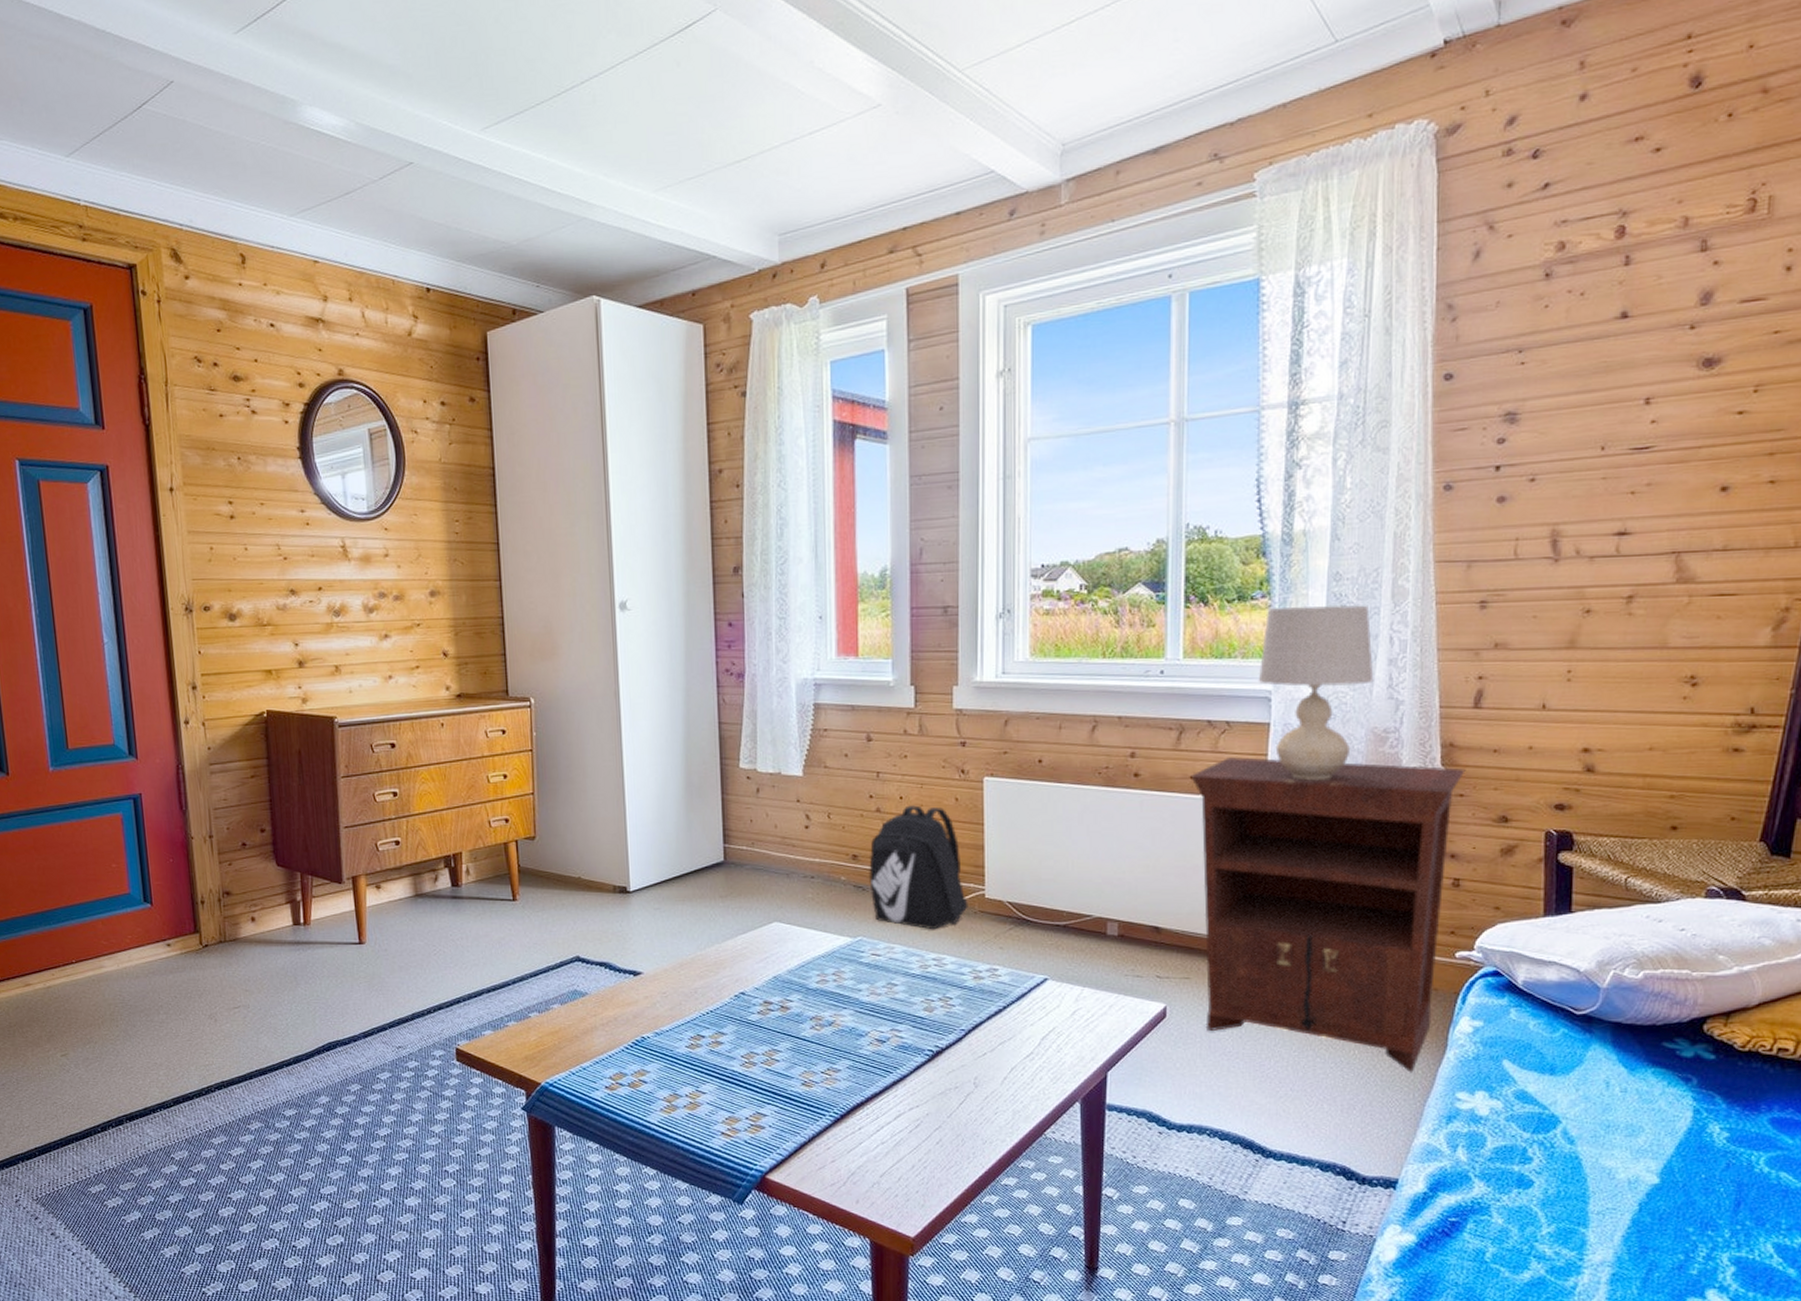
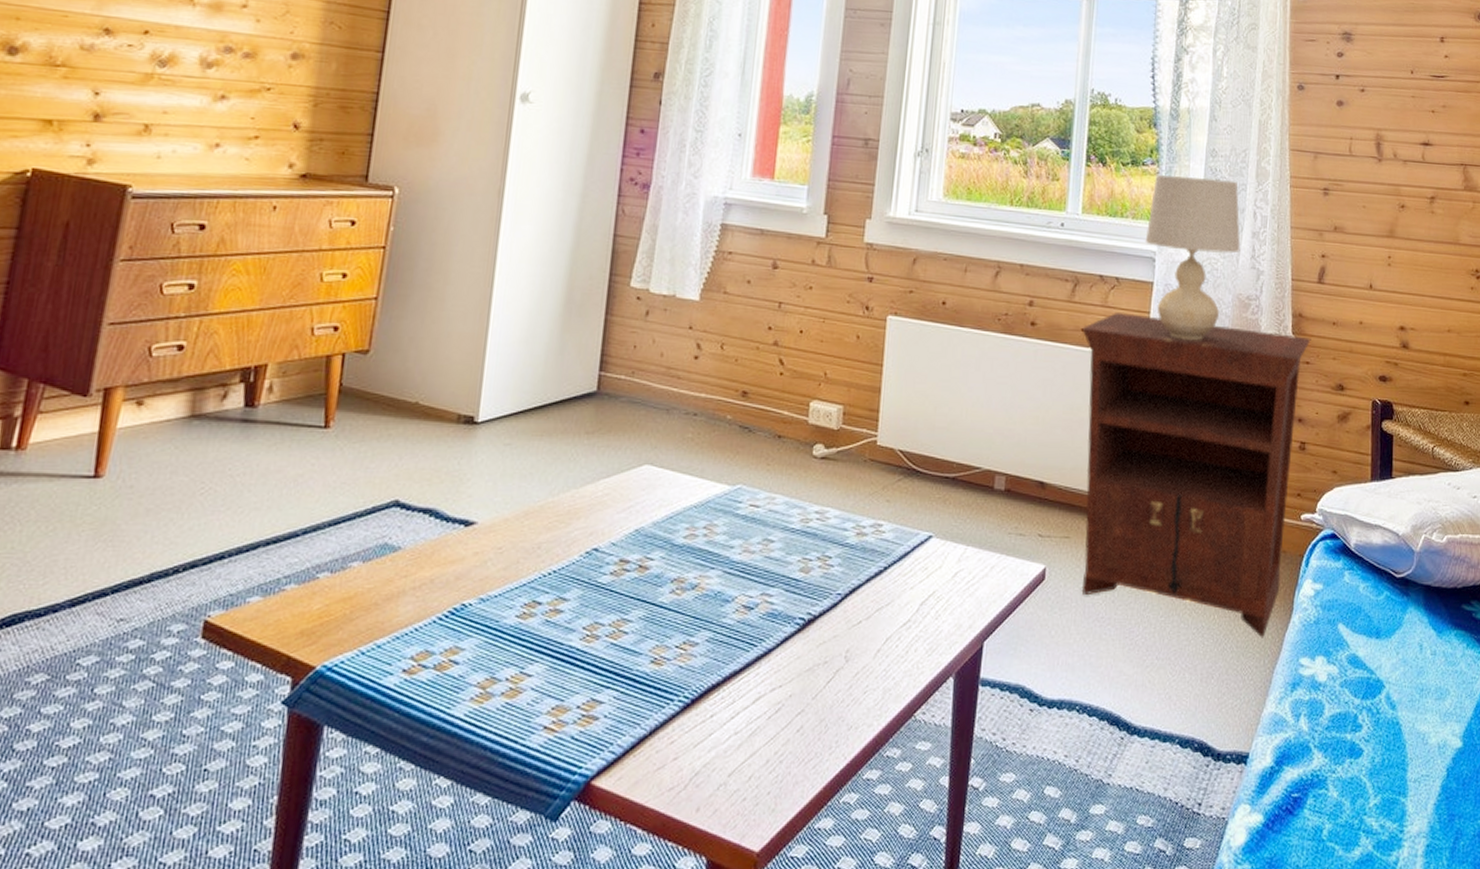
backpack: present [869,805,968,930] -> none [757,340,859,479]

